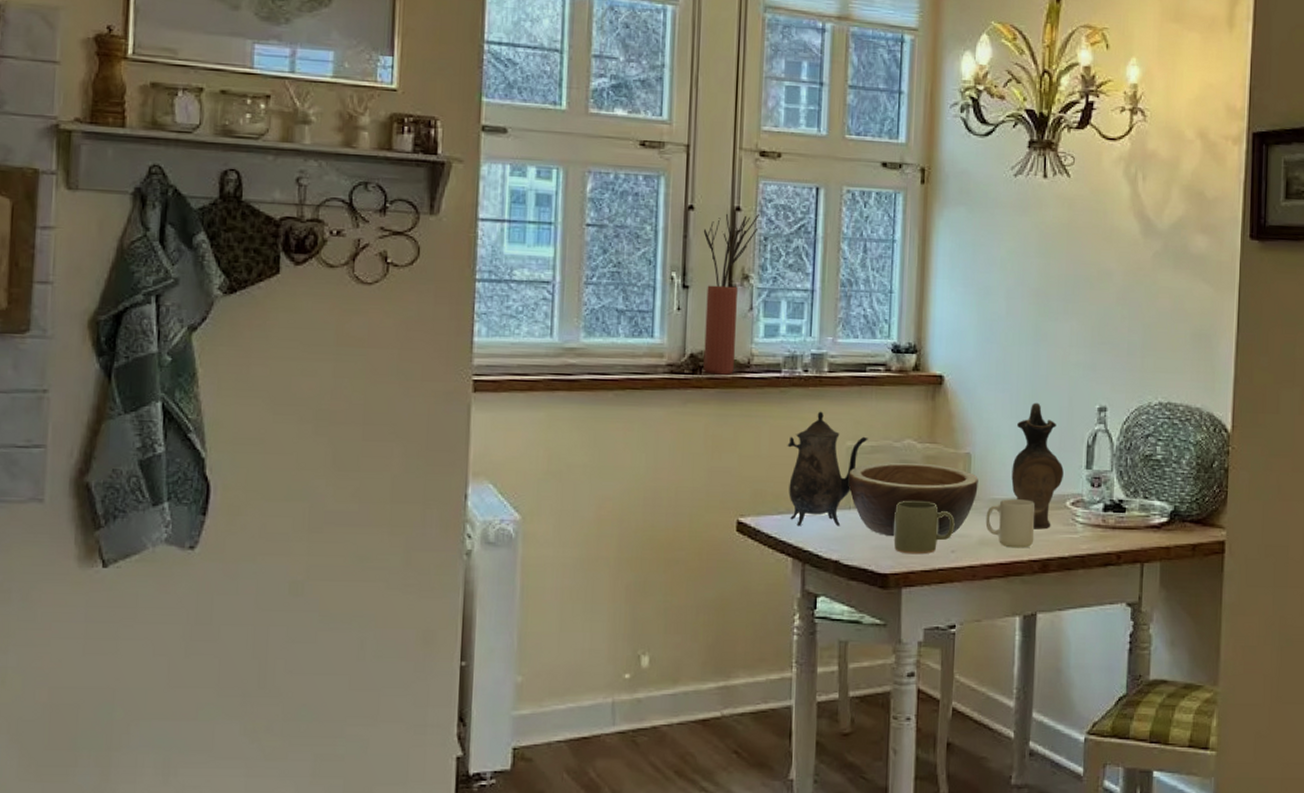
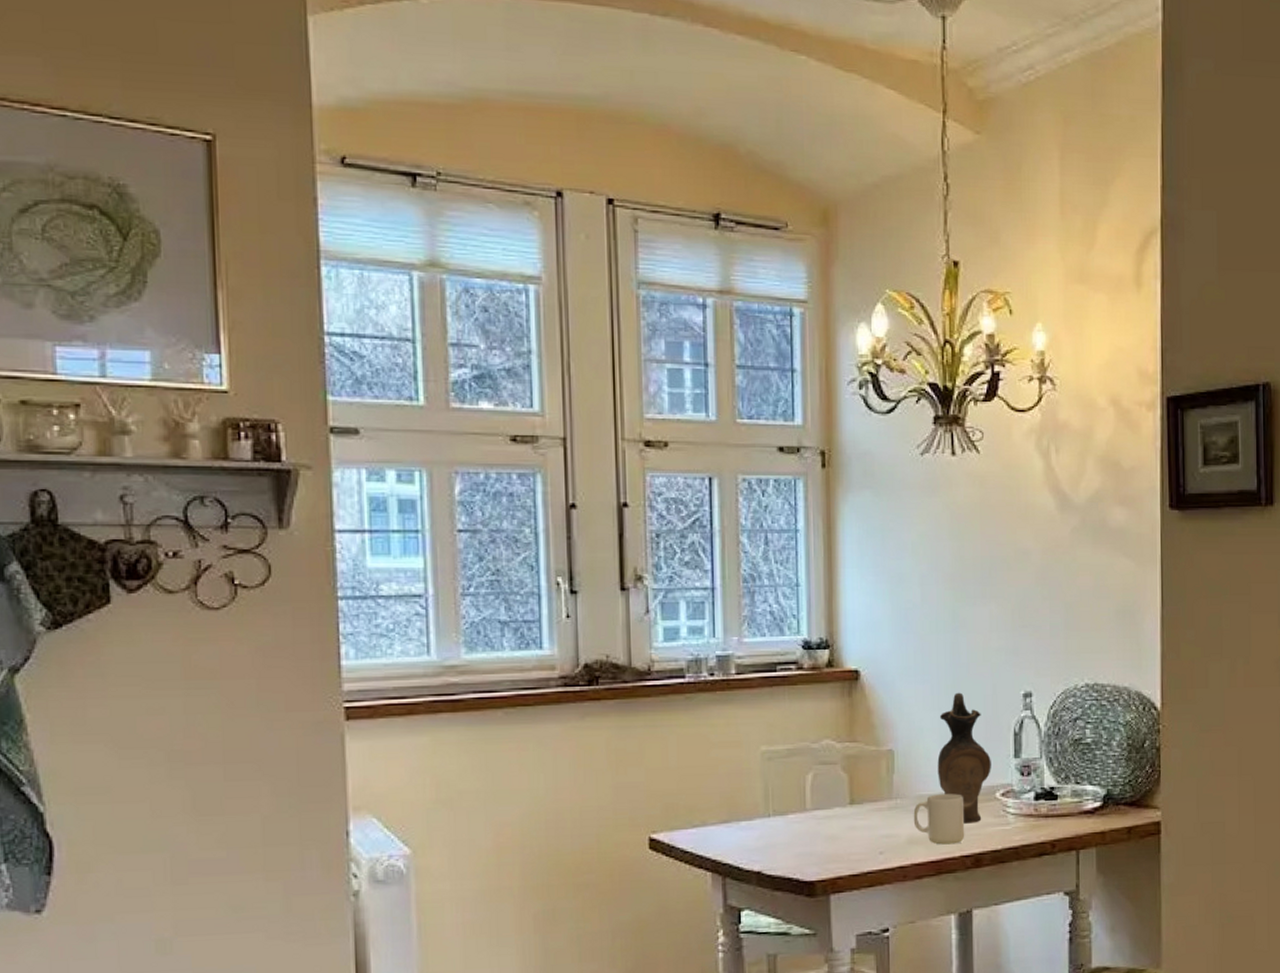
vase: present [703,213,759,375] -> none [588,508,649,685]
teapot: present [787,411,868,527] -> none [697,716,784,839]
bowl: present [848,462,978,537] -> none [765,763,903,843]
mug: present [893,500,955,555] -> none [816,802,881,859]

